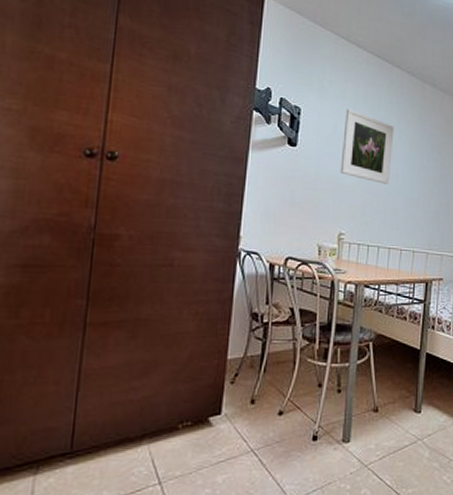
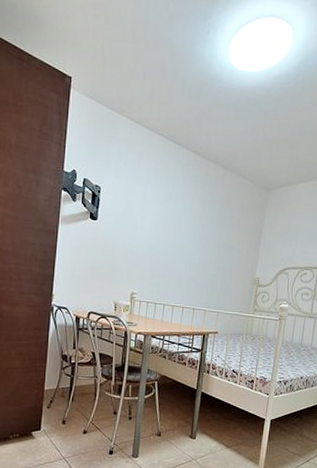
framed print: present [340,109,394,184] -> none [133,186,180,252]

